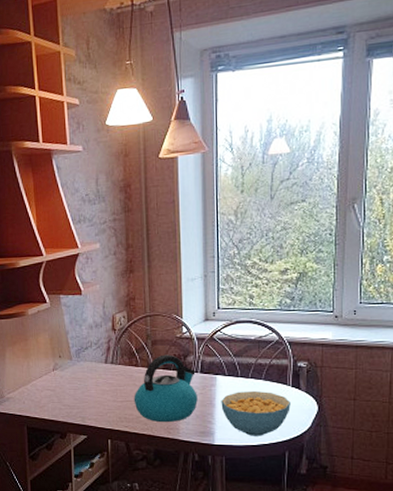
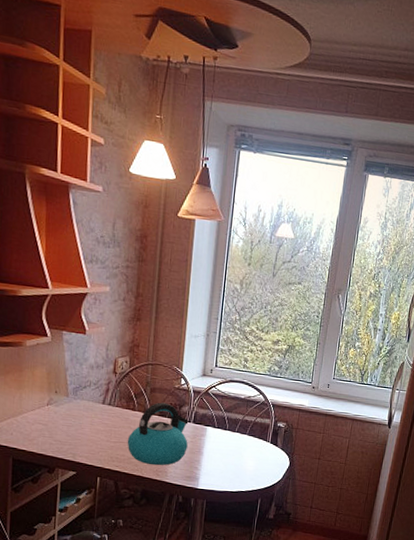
cereal bowl: present [221,390,291,436] -> none [208,443,268,484]

